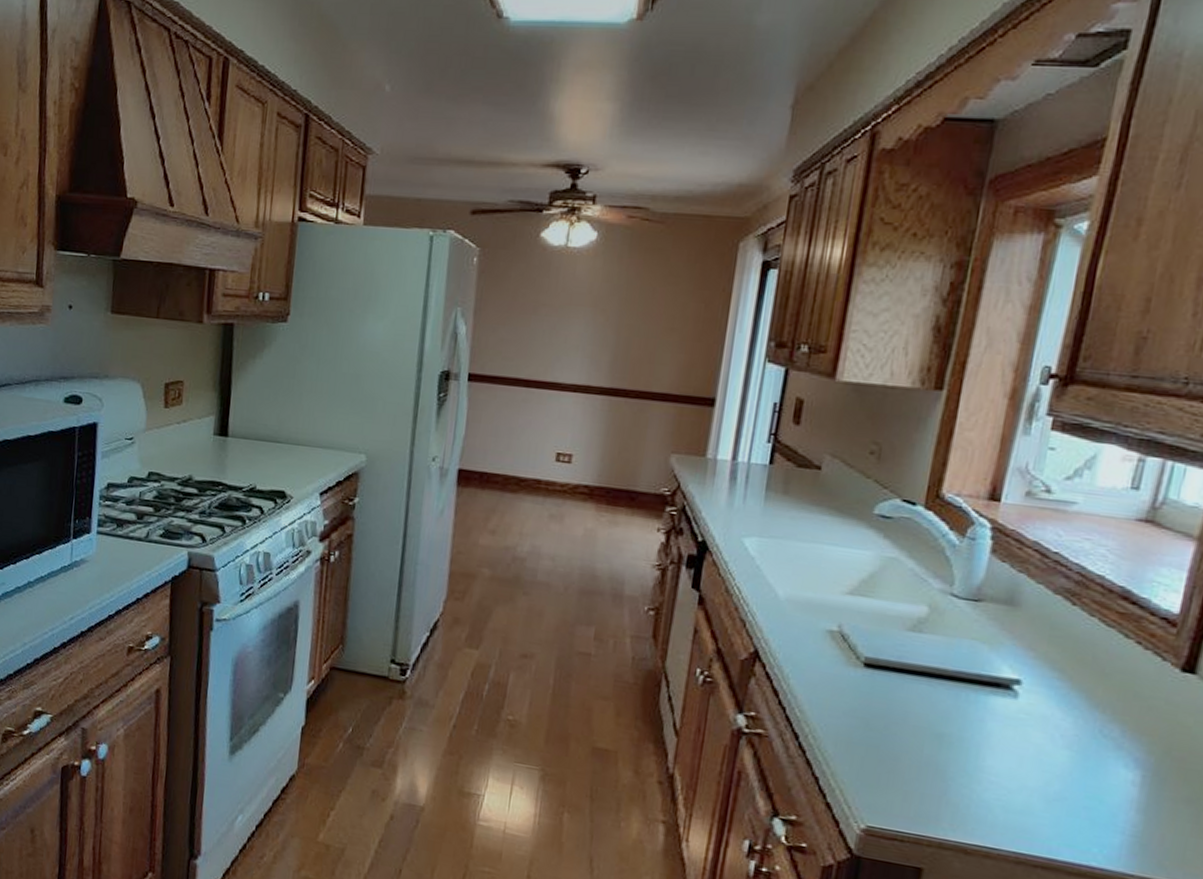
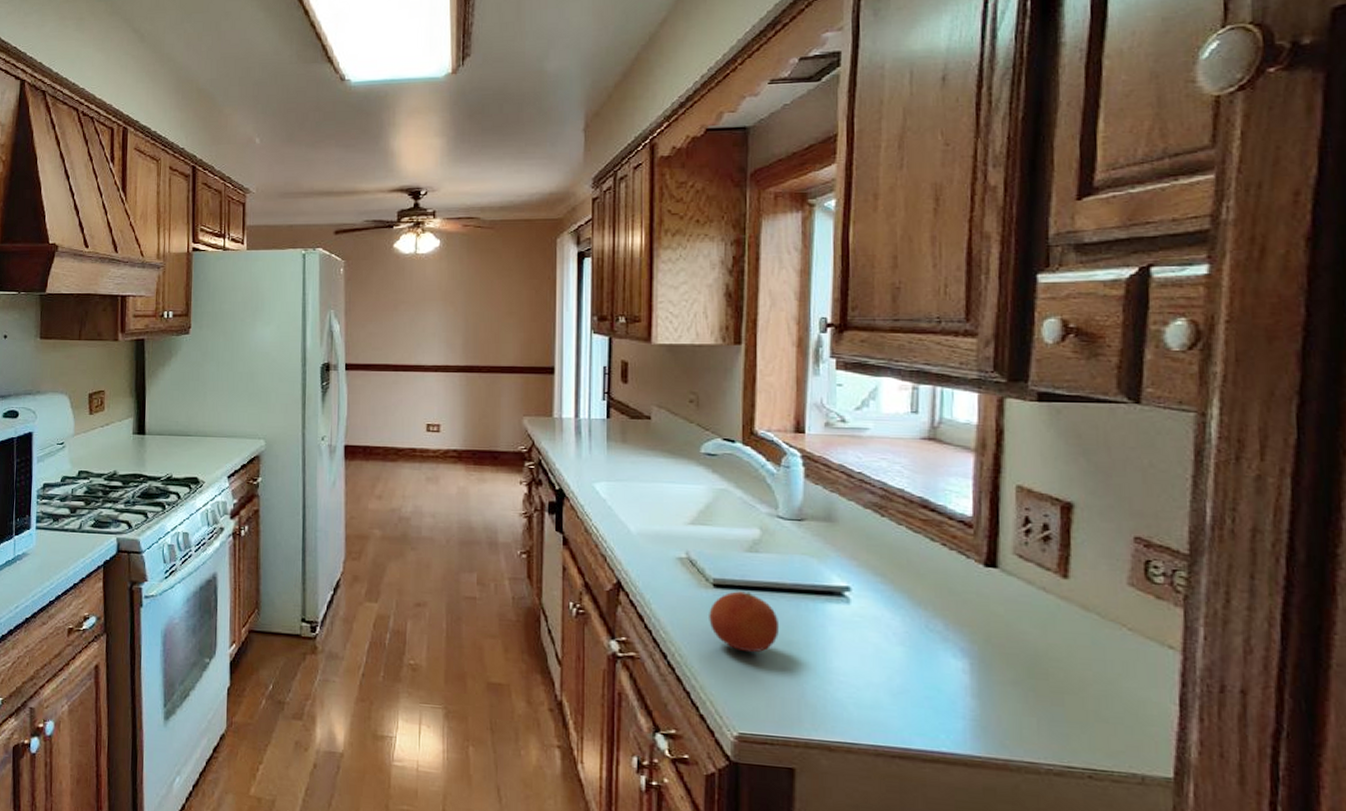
fruit: none [852,673,933,742] -> present [709,591,779,653]

